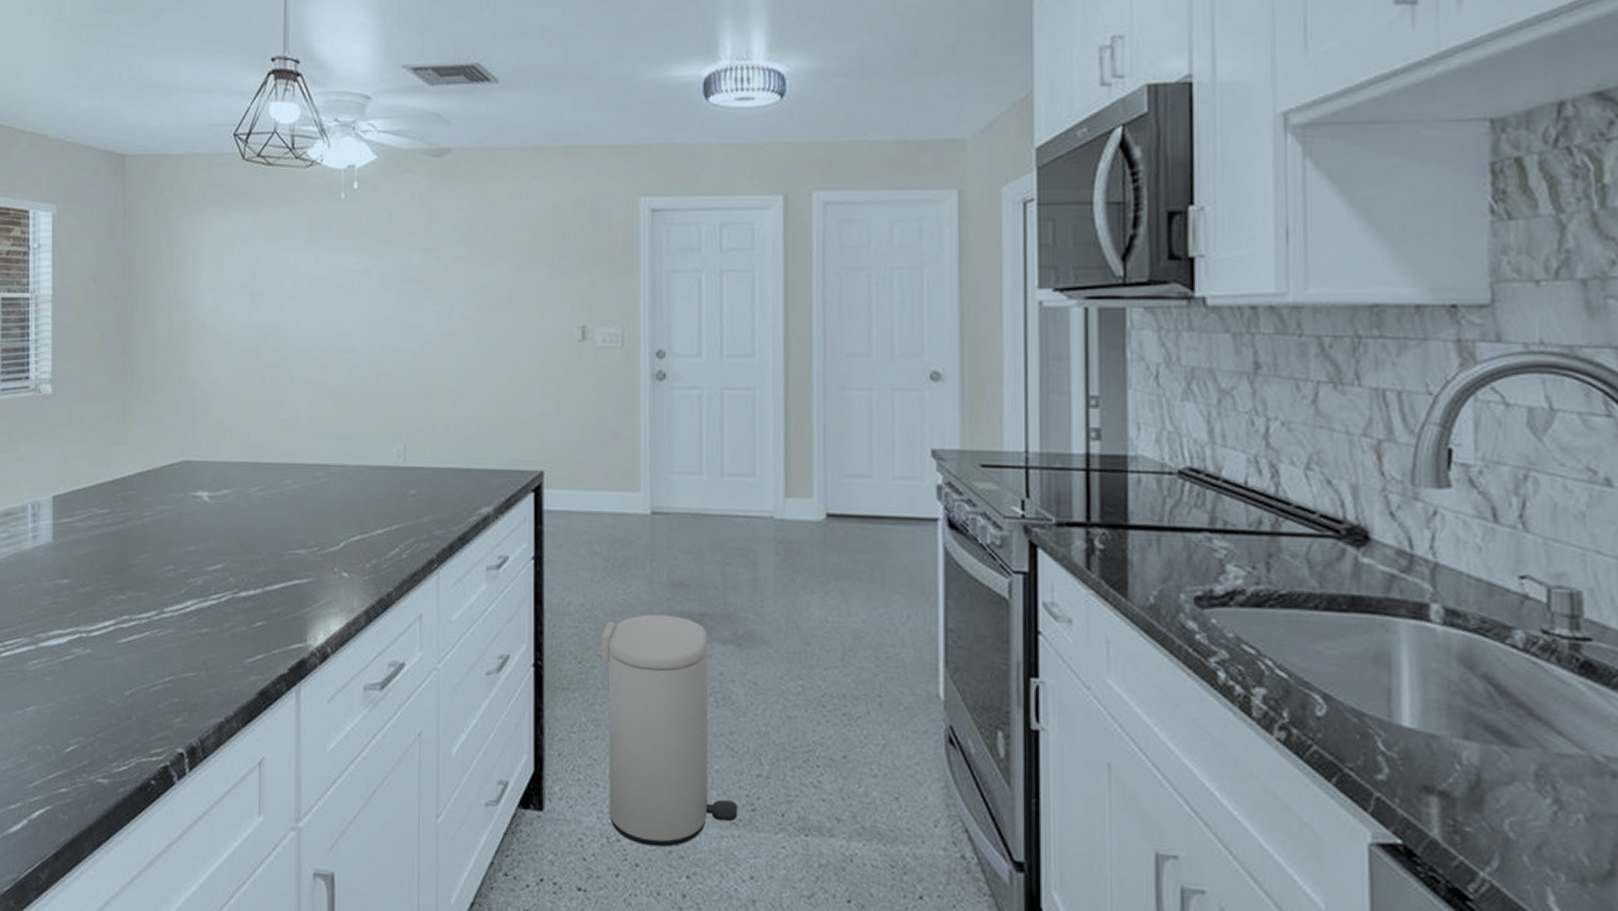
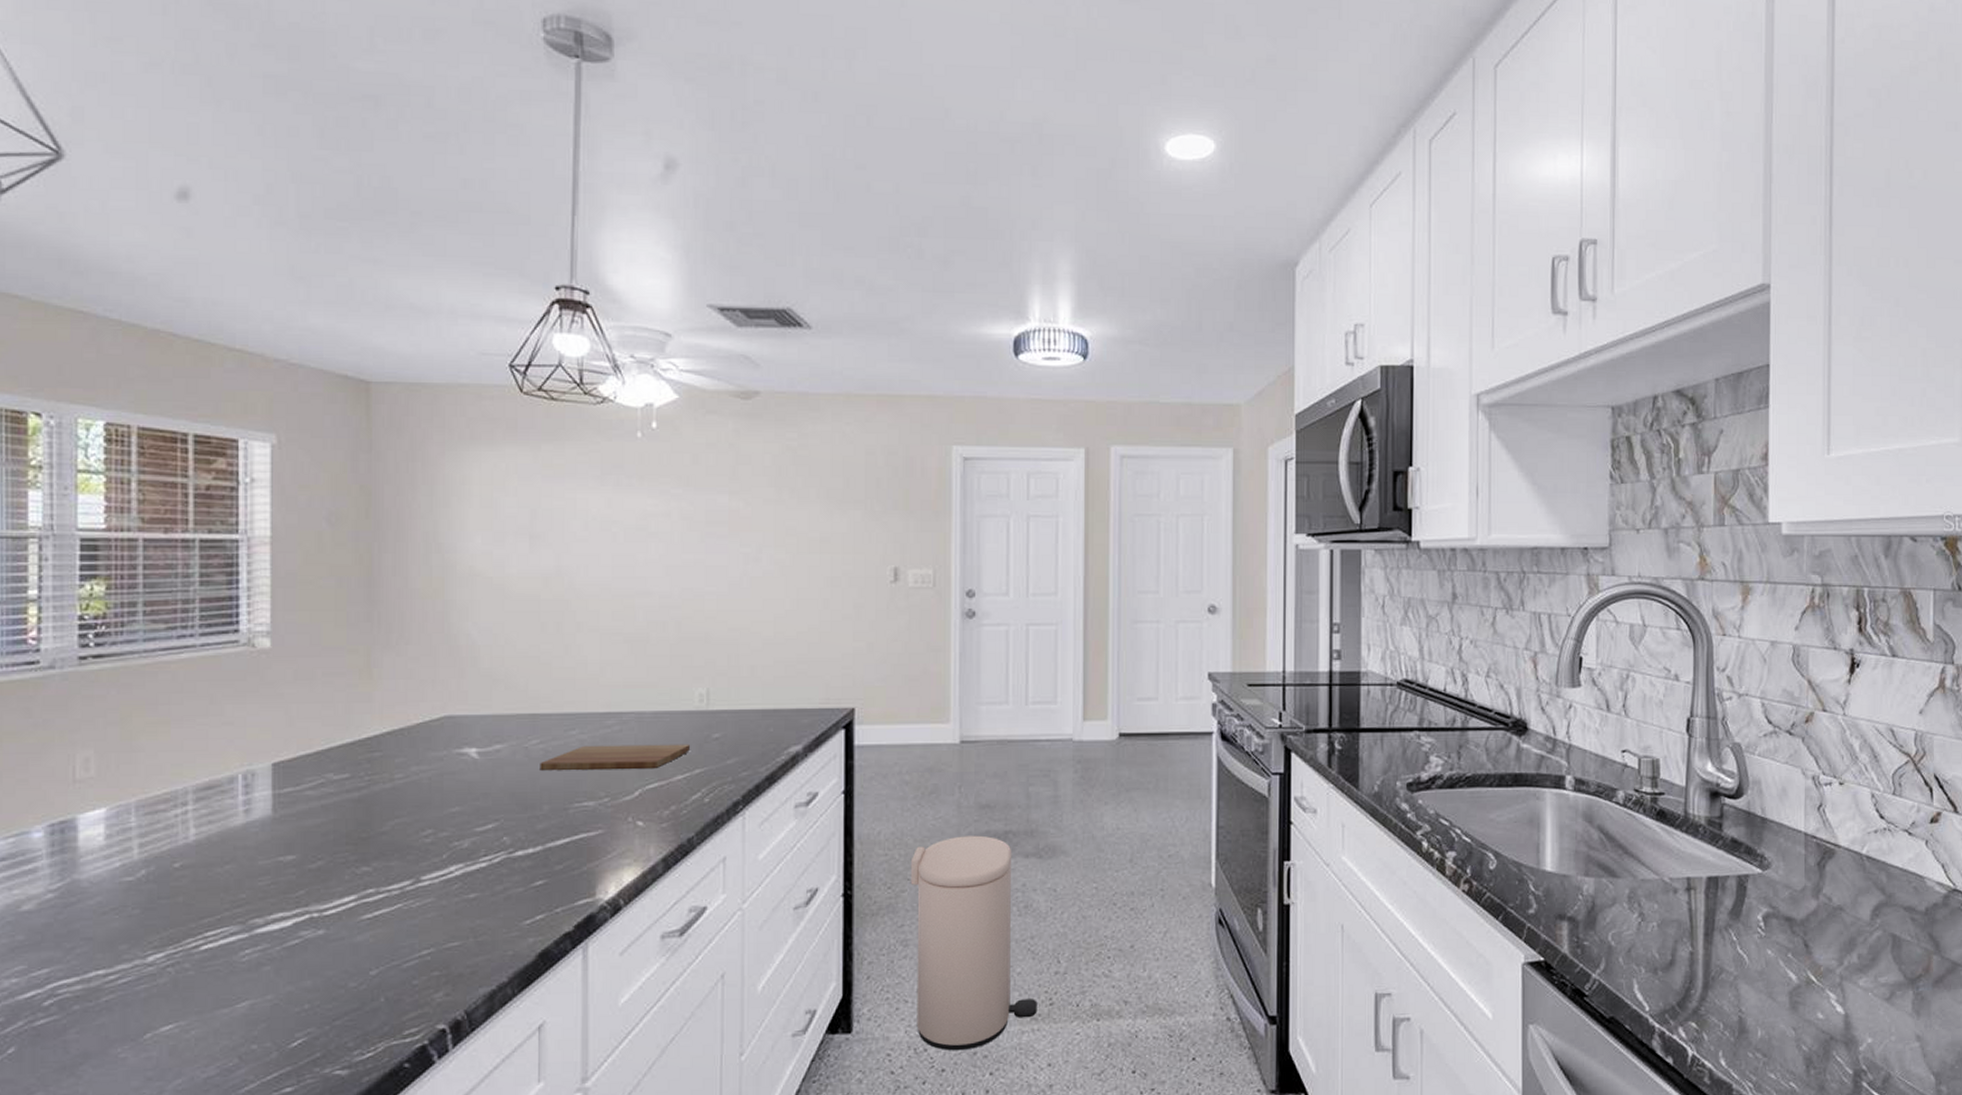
cutting board: none [259,495,389,521] -> present [540,744,690,770]

